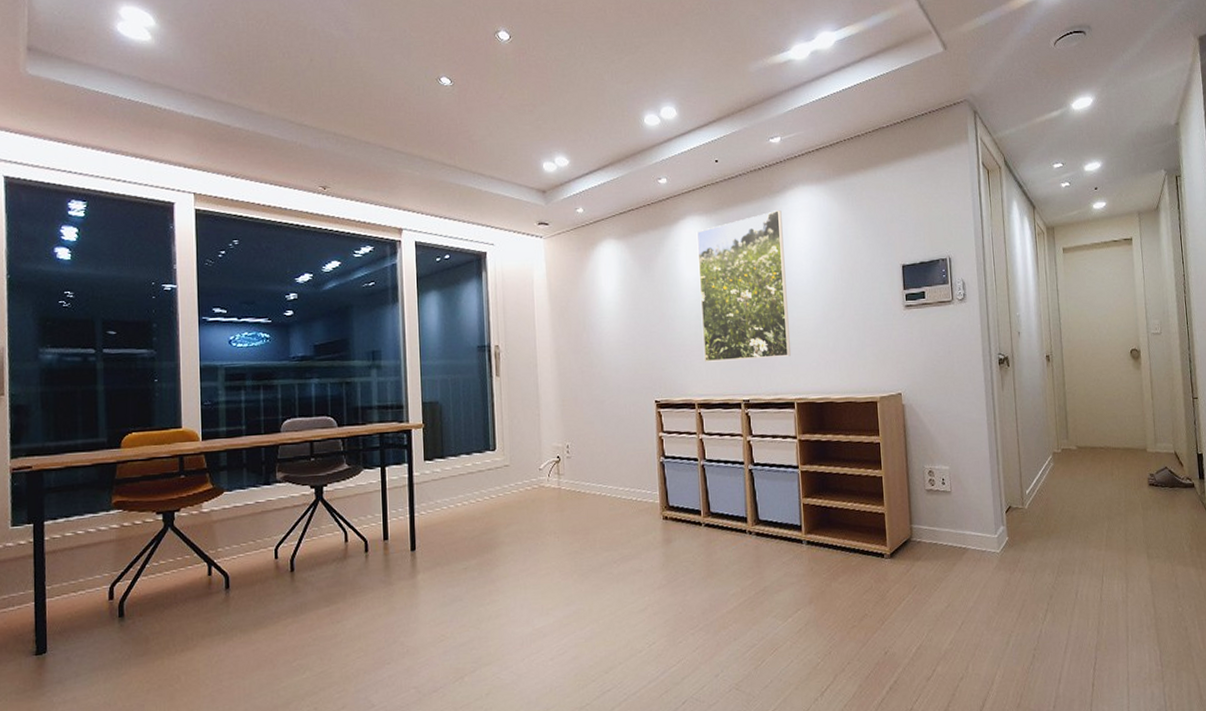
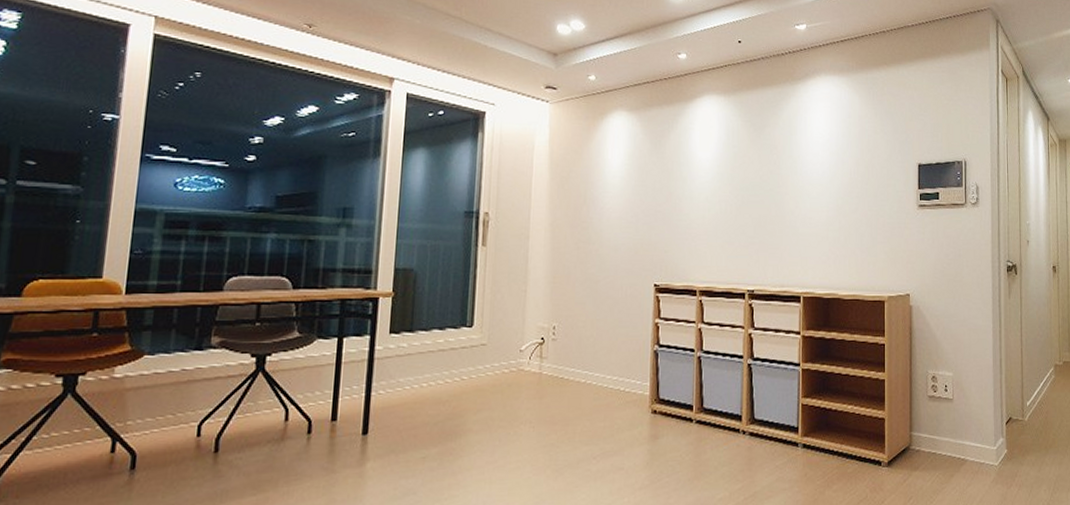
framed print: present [696,210,791,362] -> none [710,98,802,248]

